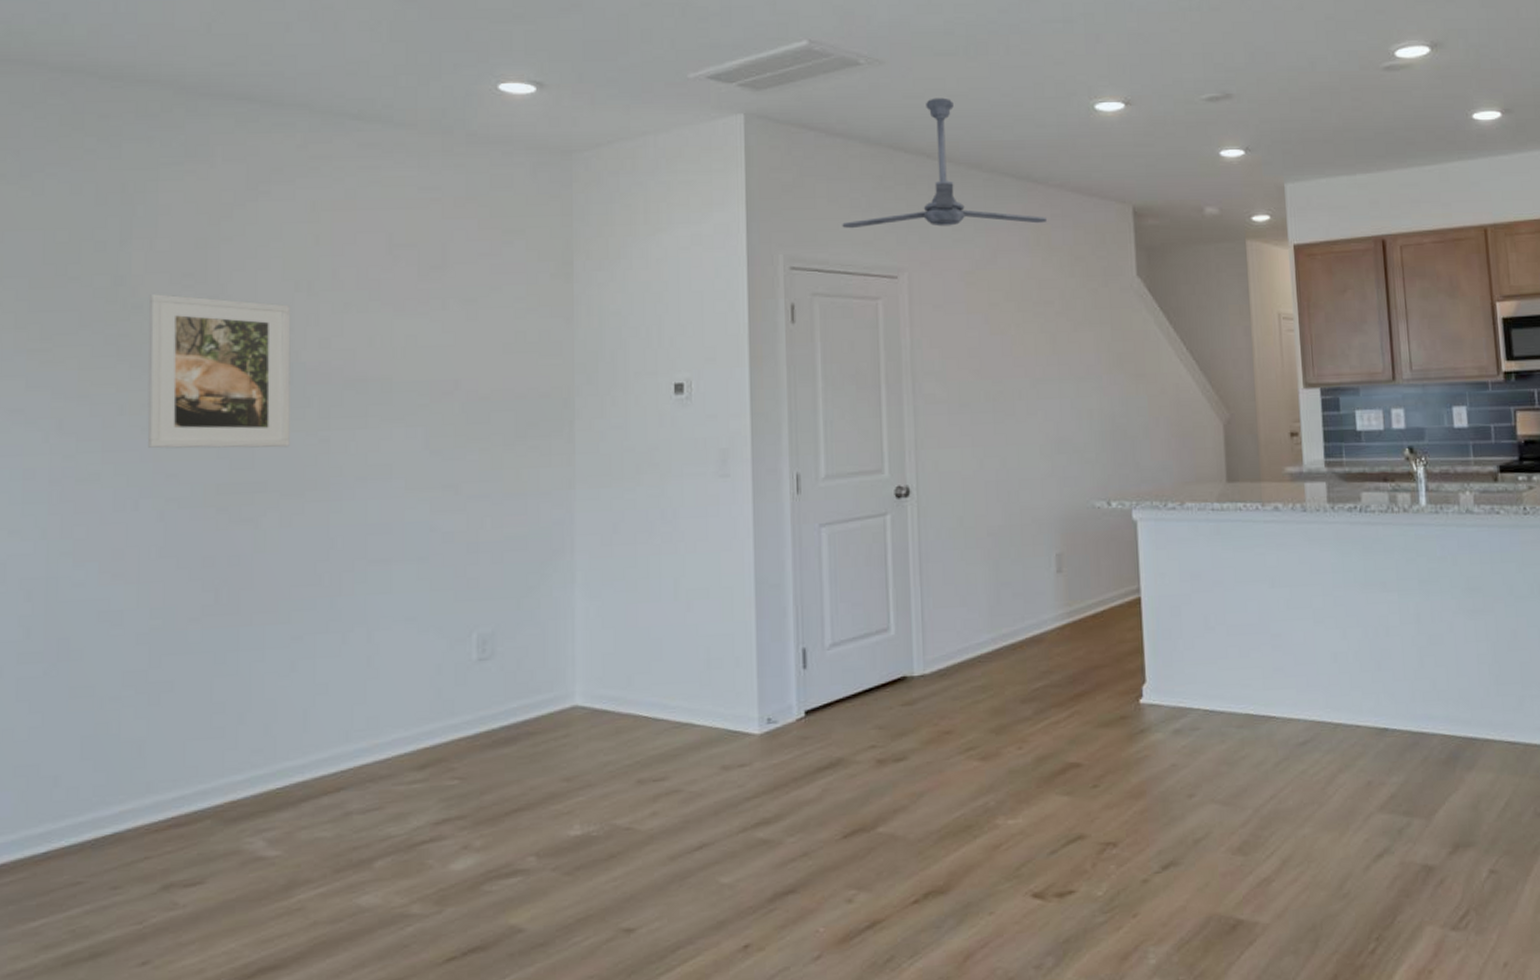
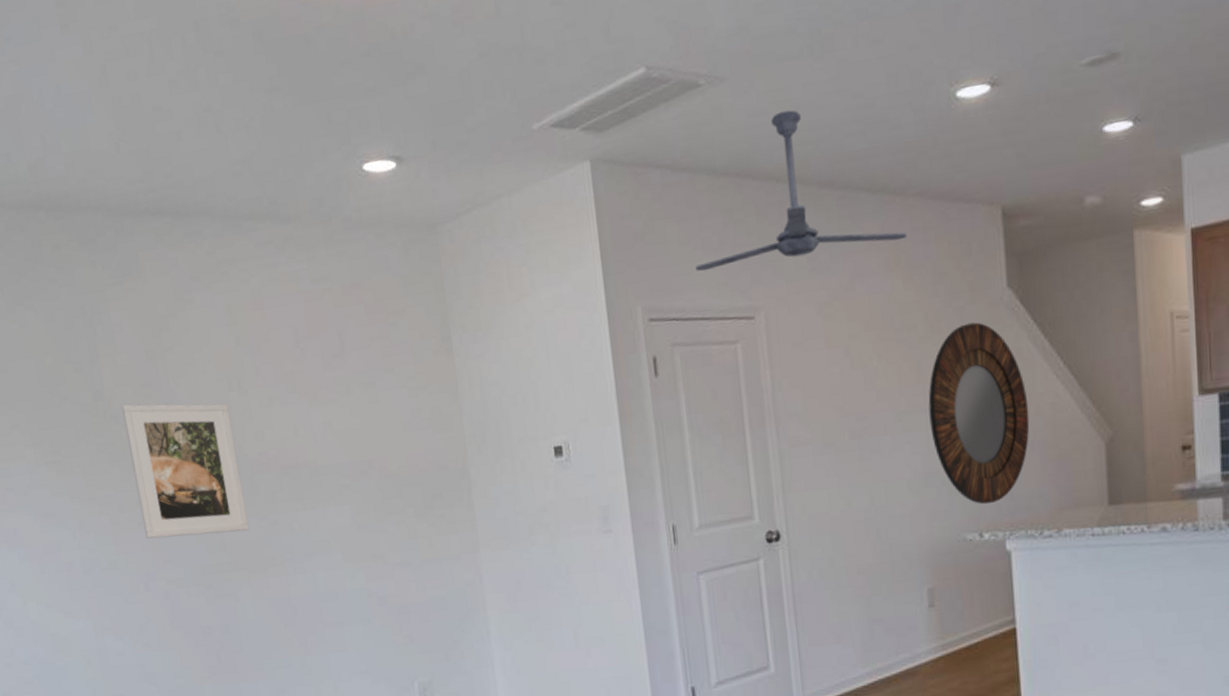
home mirror: none [1062,304,1156,474] -> present [928,322,1030,505]

